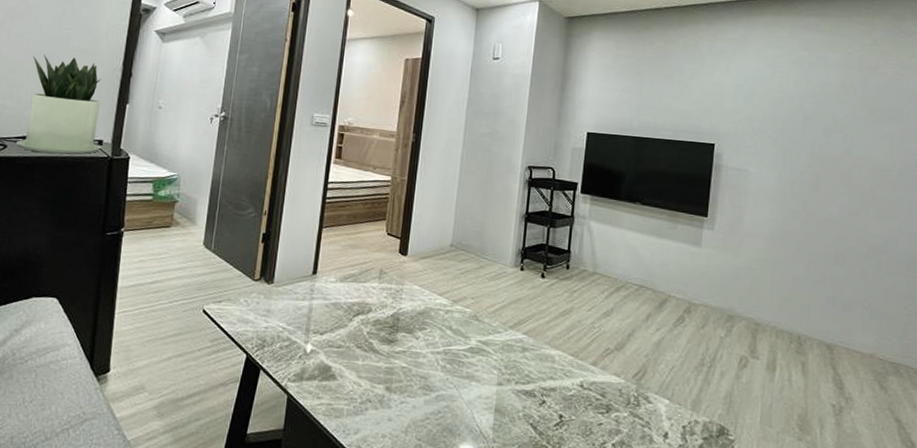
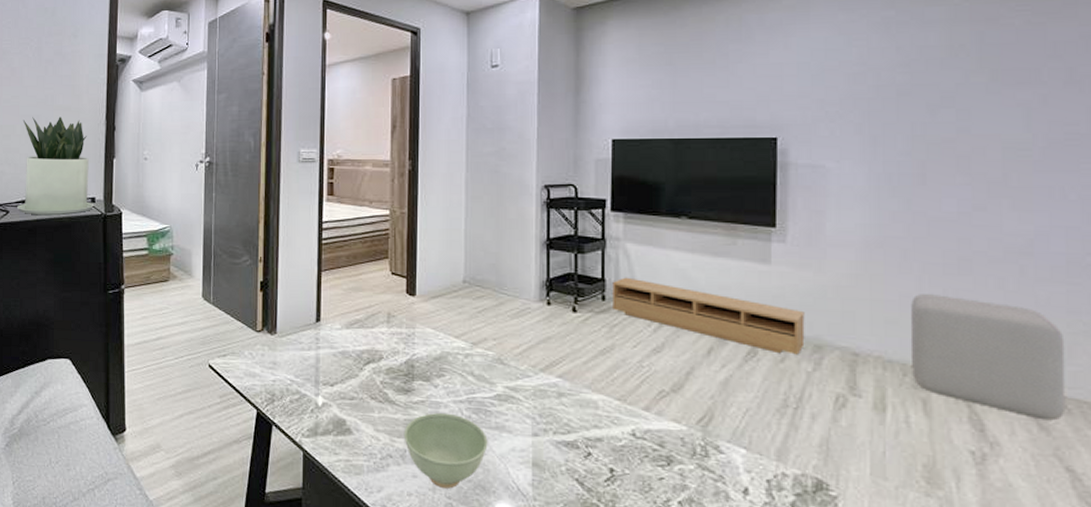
bowl: none [383,362,459,431] -> present [403,412,488,489]
tv stand: none [574,250,723,323] -> present [612,277,805,355]
pouf: none [796,278,902,382] -> present [910,294,1066,421]

